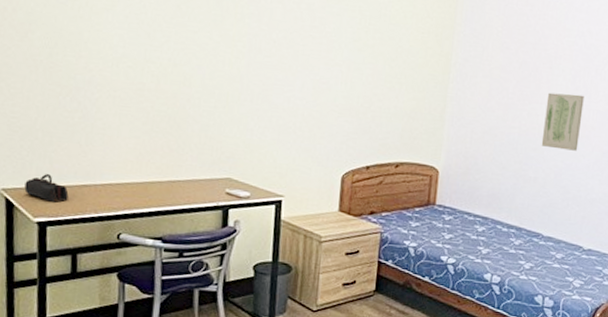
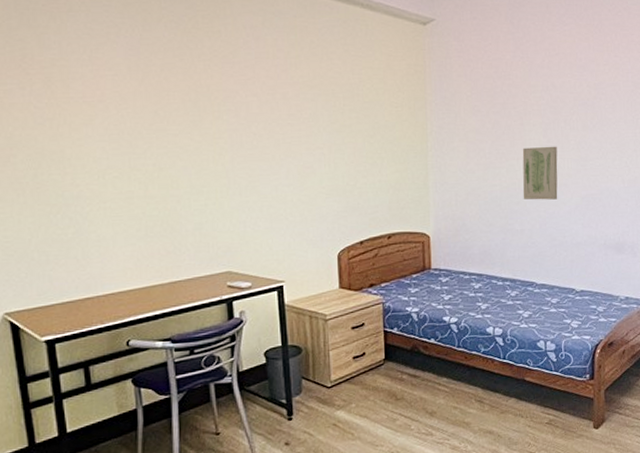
pencil case: present [24,174,69,202] -> none [27,293,73,319]

